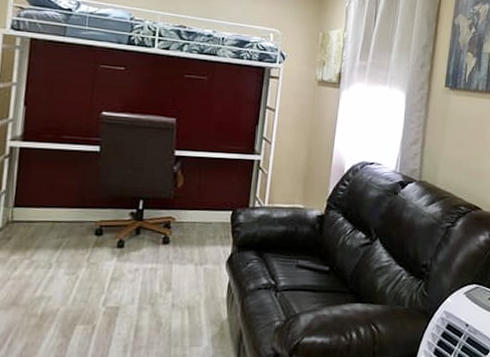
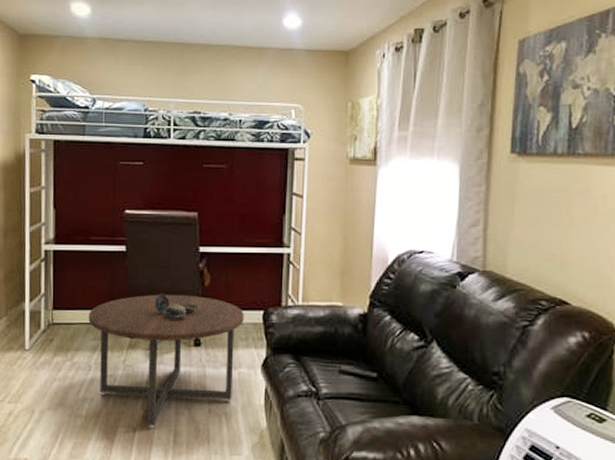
coffee table: none [53,194,214,324] -> present [88,294,244,428]
decorative bowl: none [125,192,170,220] -> present [155,293,198,321]

